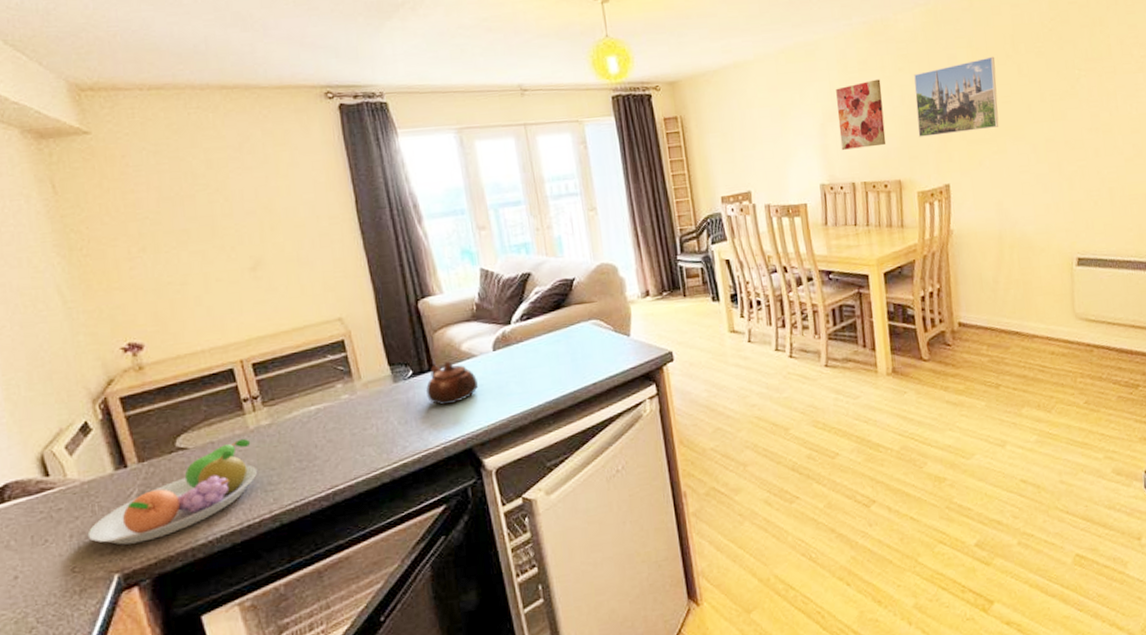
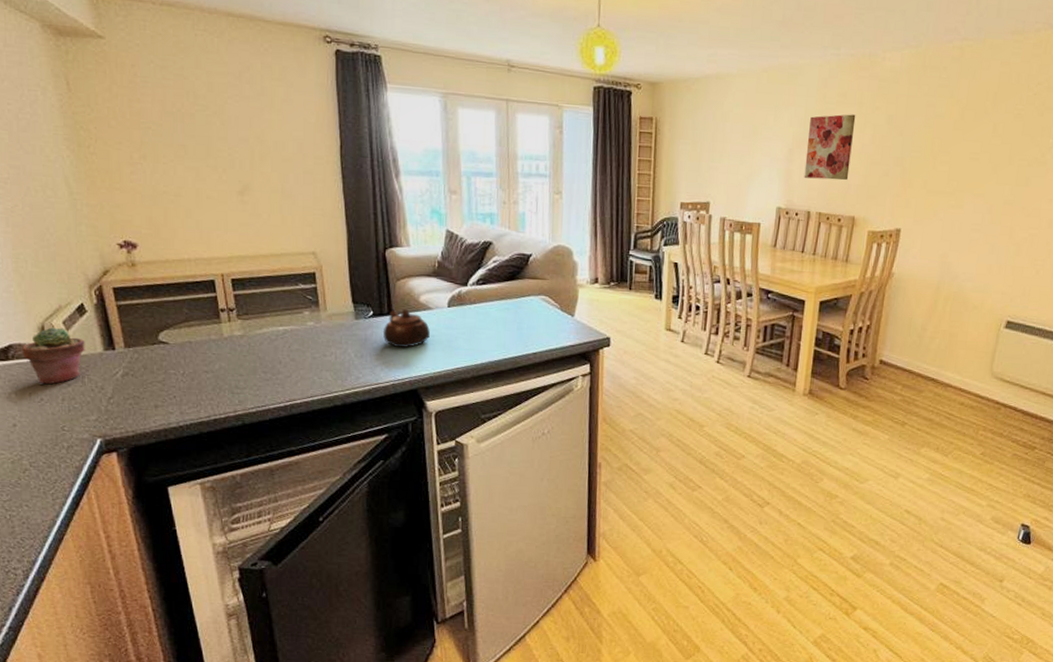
potted succulent: none [20,453,93,524] -> present [22,327,85,385]
fruit bowl: present [87,438,257,545] -> none [77,343,226,416]
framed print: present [914,56,999,137] -> none [881,110,973,183]

